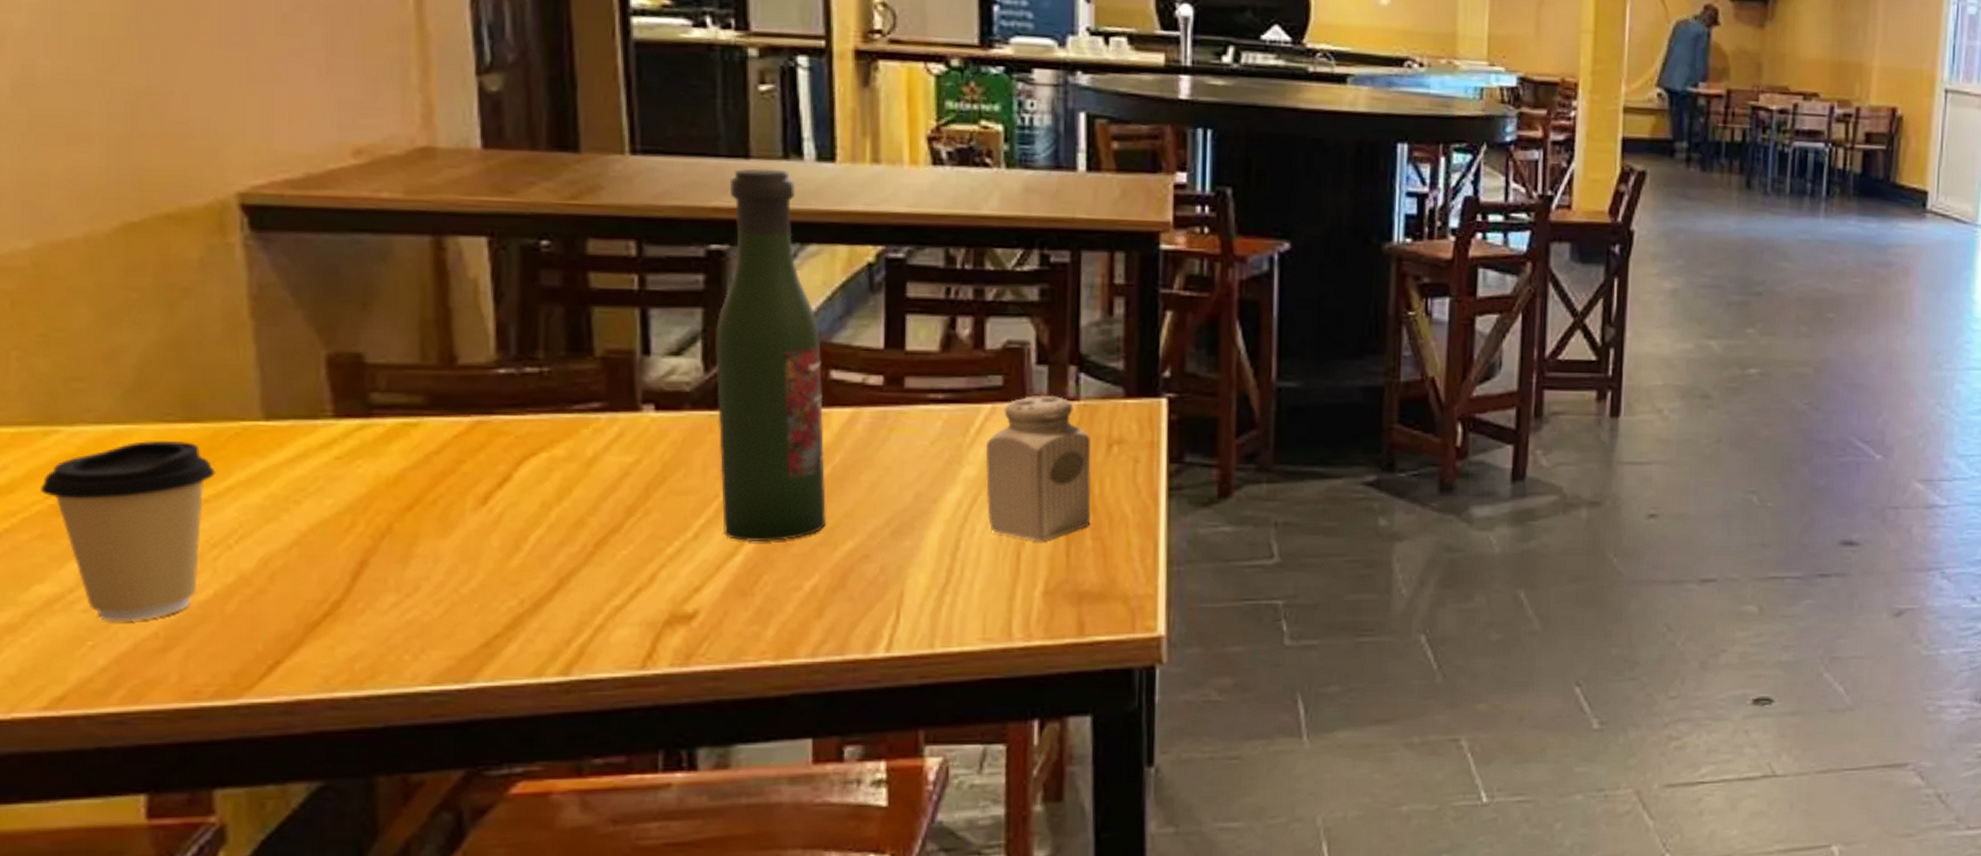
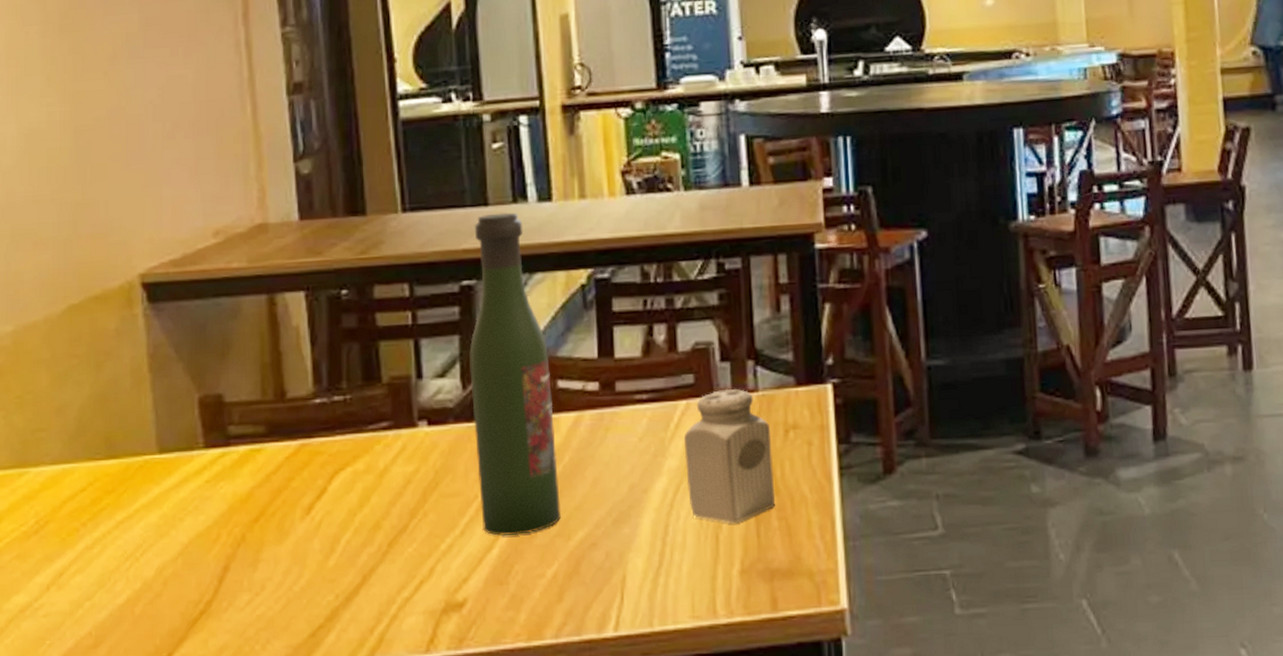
coffee cup: present [41,440,216,622] -> none [18,474,128,625]

